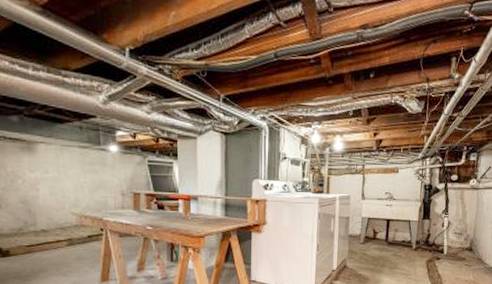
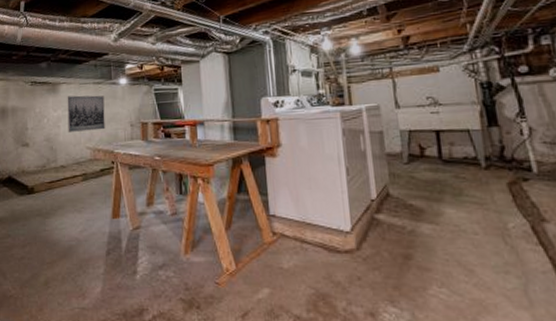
wall art: none [46,157,93,197] -> present [67,95,105,132]

